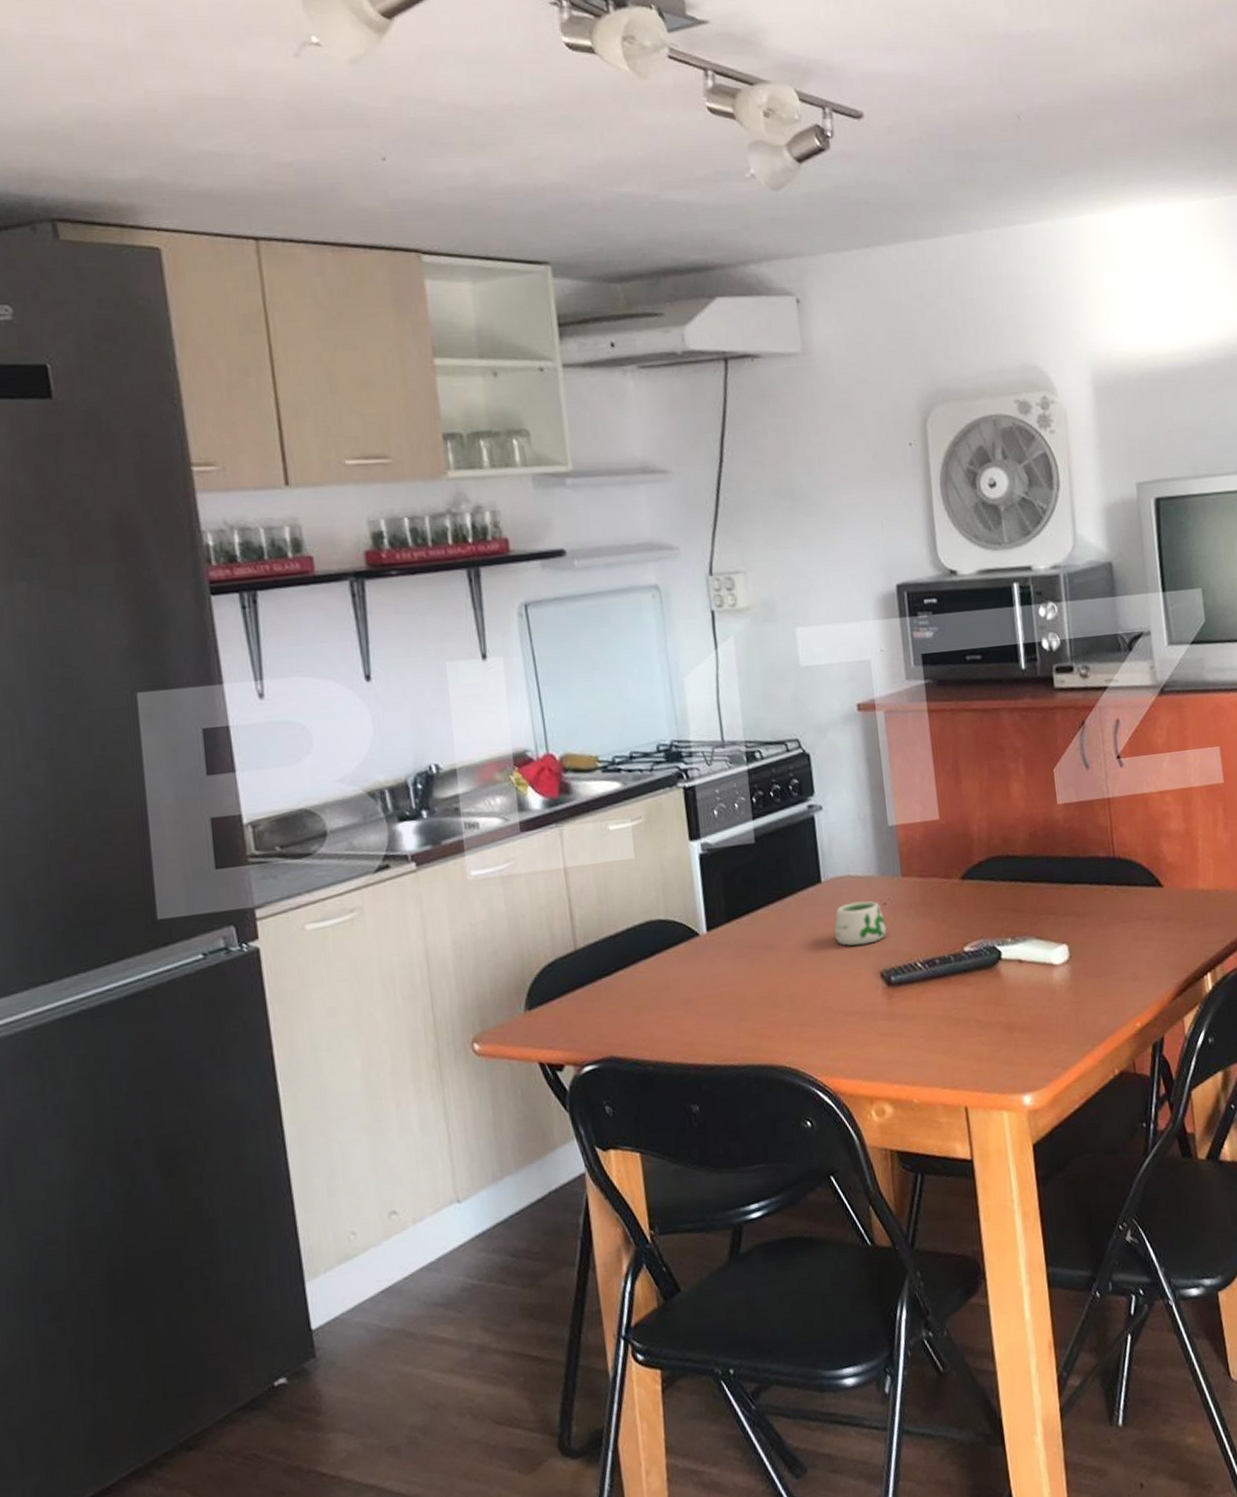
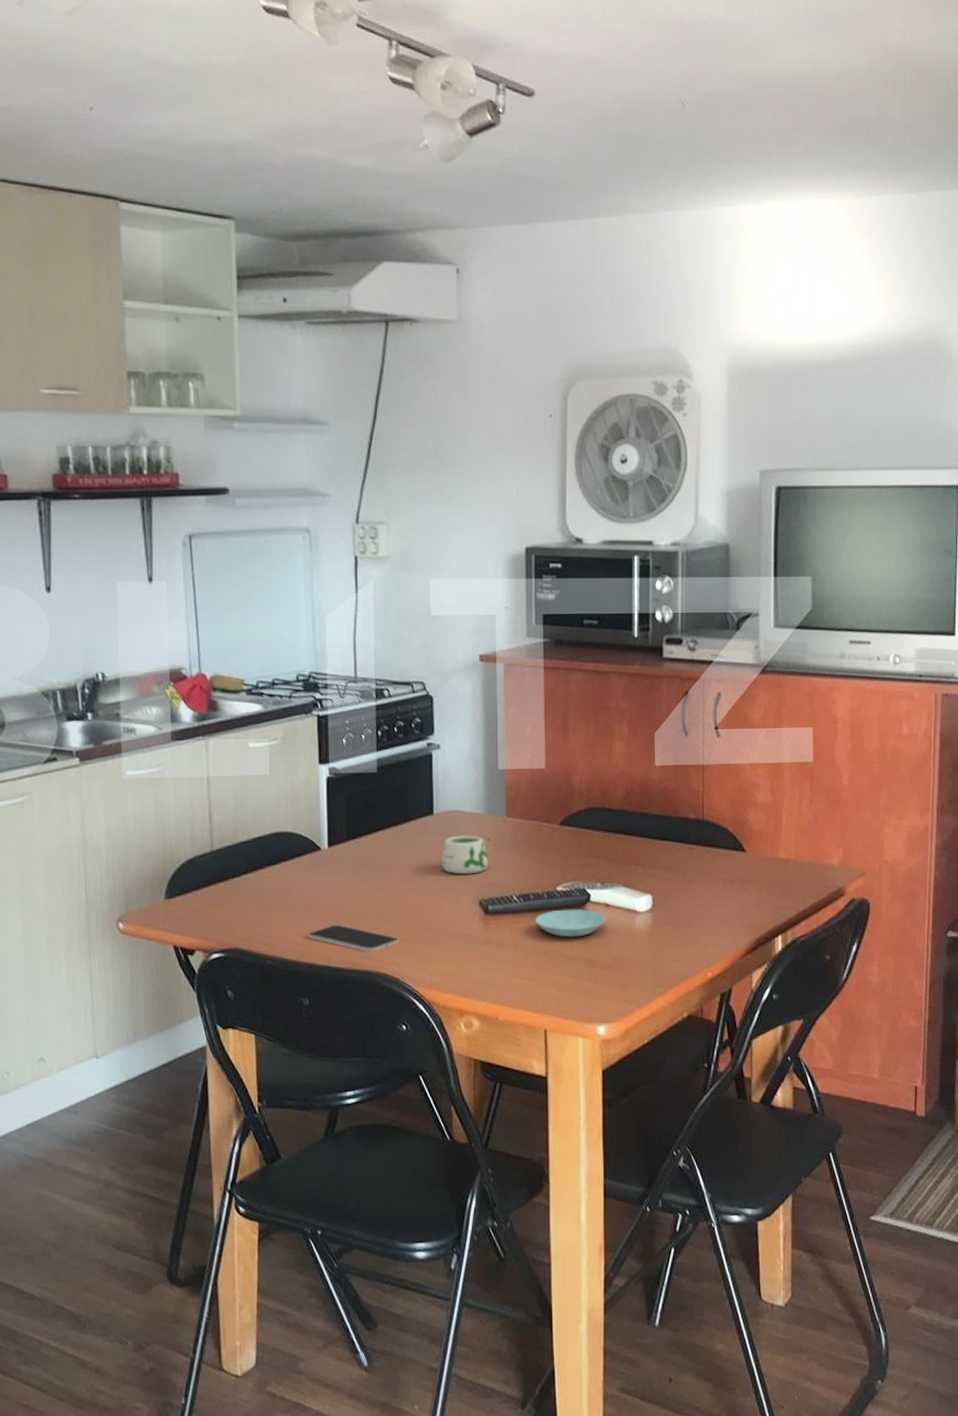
smartphone: none [691,1016,796,1044] -> present [307,924,400,952]
saucer: none [944,969,1021,1003] -> present [535,909,606,938]

